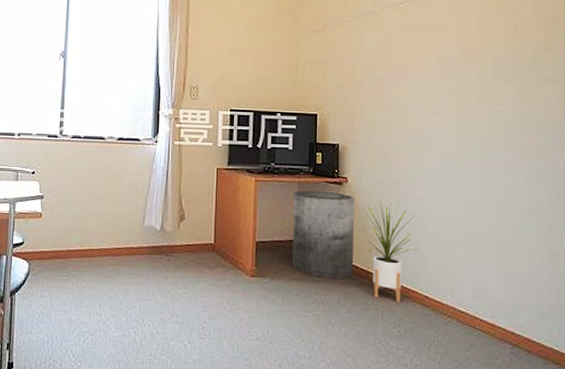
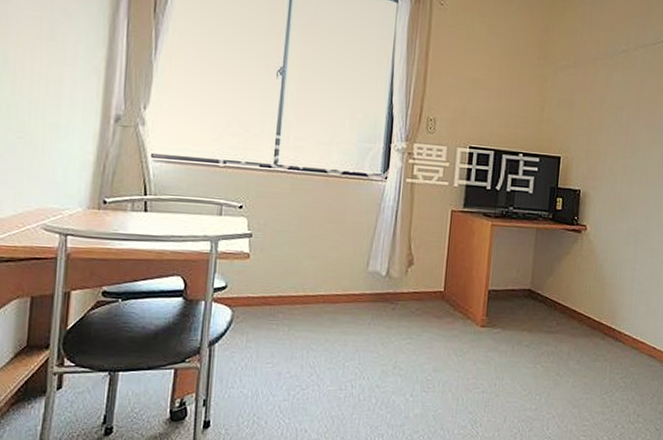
trash can: present [291,190,354,280] -> none [524,237,592,331]
house plant: present [357,199,418,303] -> none [593,249,650,354]

